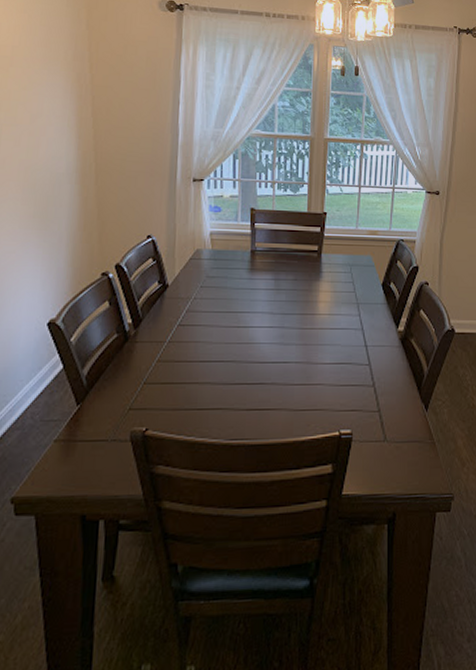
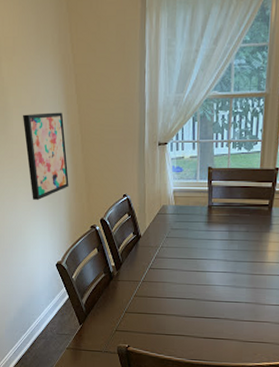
wall art: none [15,134,75,239] -> present [23,112,69,200]

